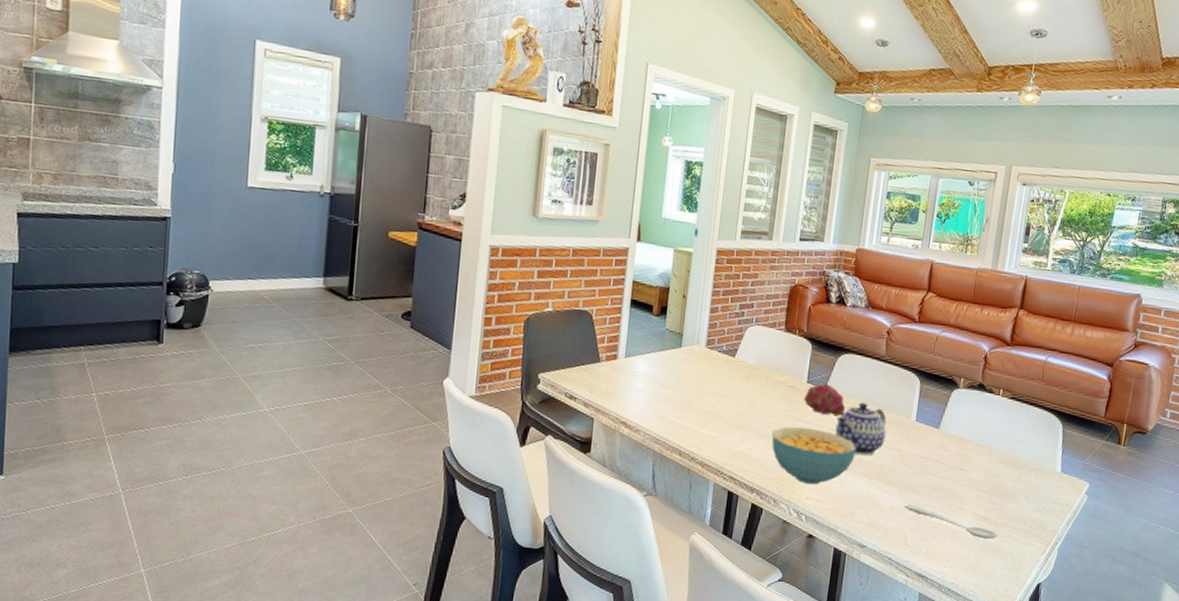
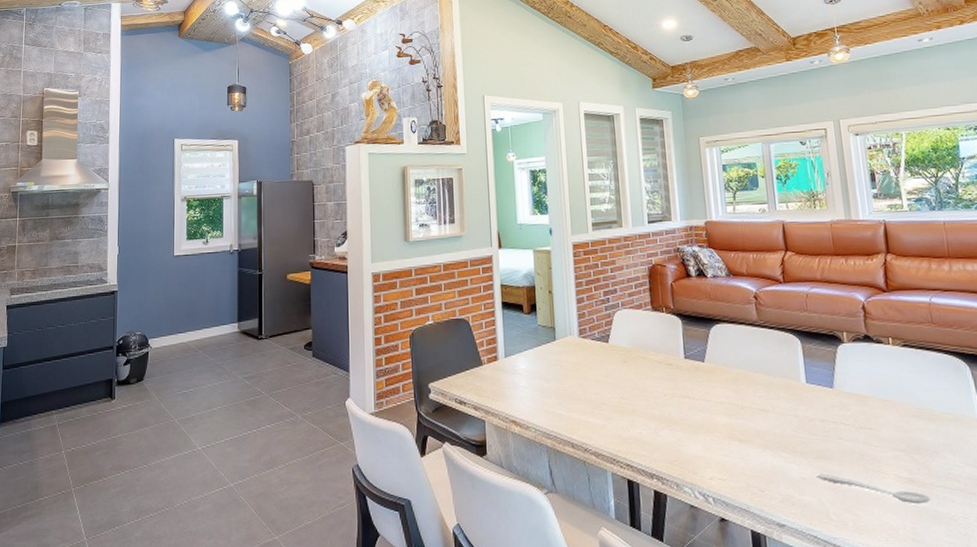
cereal bowl: present [771,426,857,485] -> none [660,404,751,464]
fruit: present [803,384,846,417] -> none [684,357,730,389]
teapot: present [835,402,887,456] -> none [722,371,779,427]

